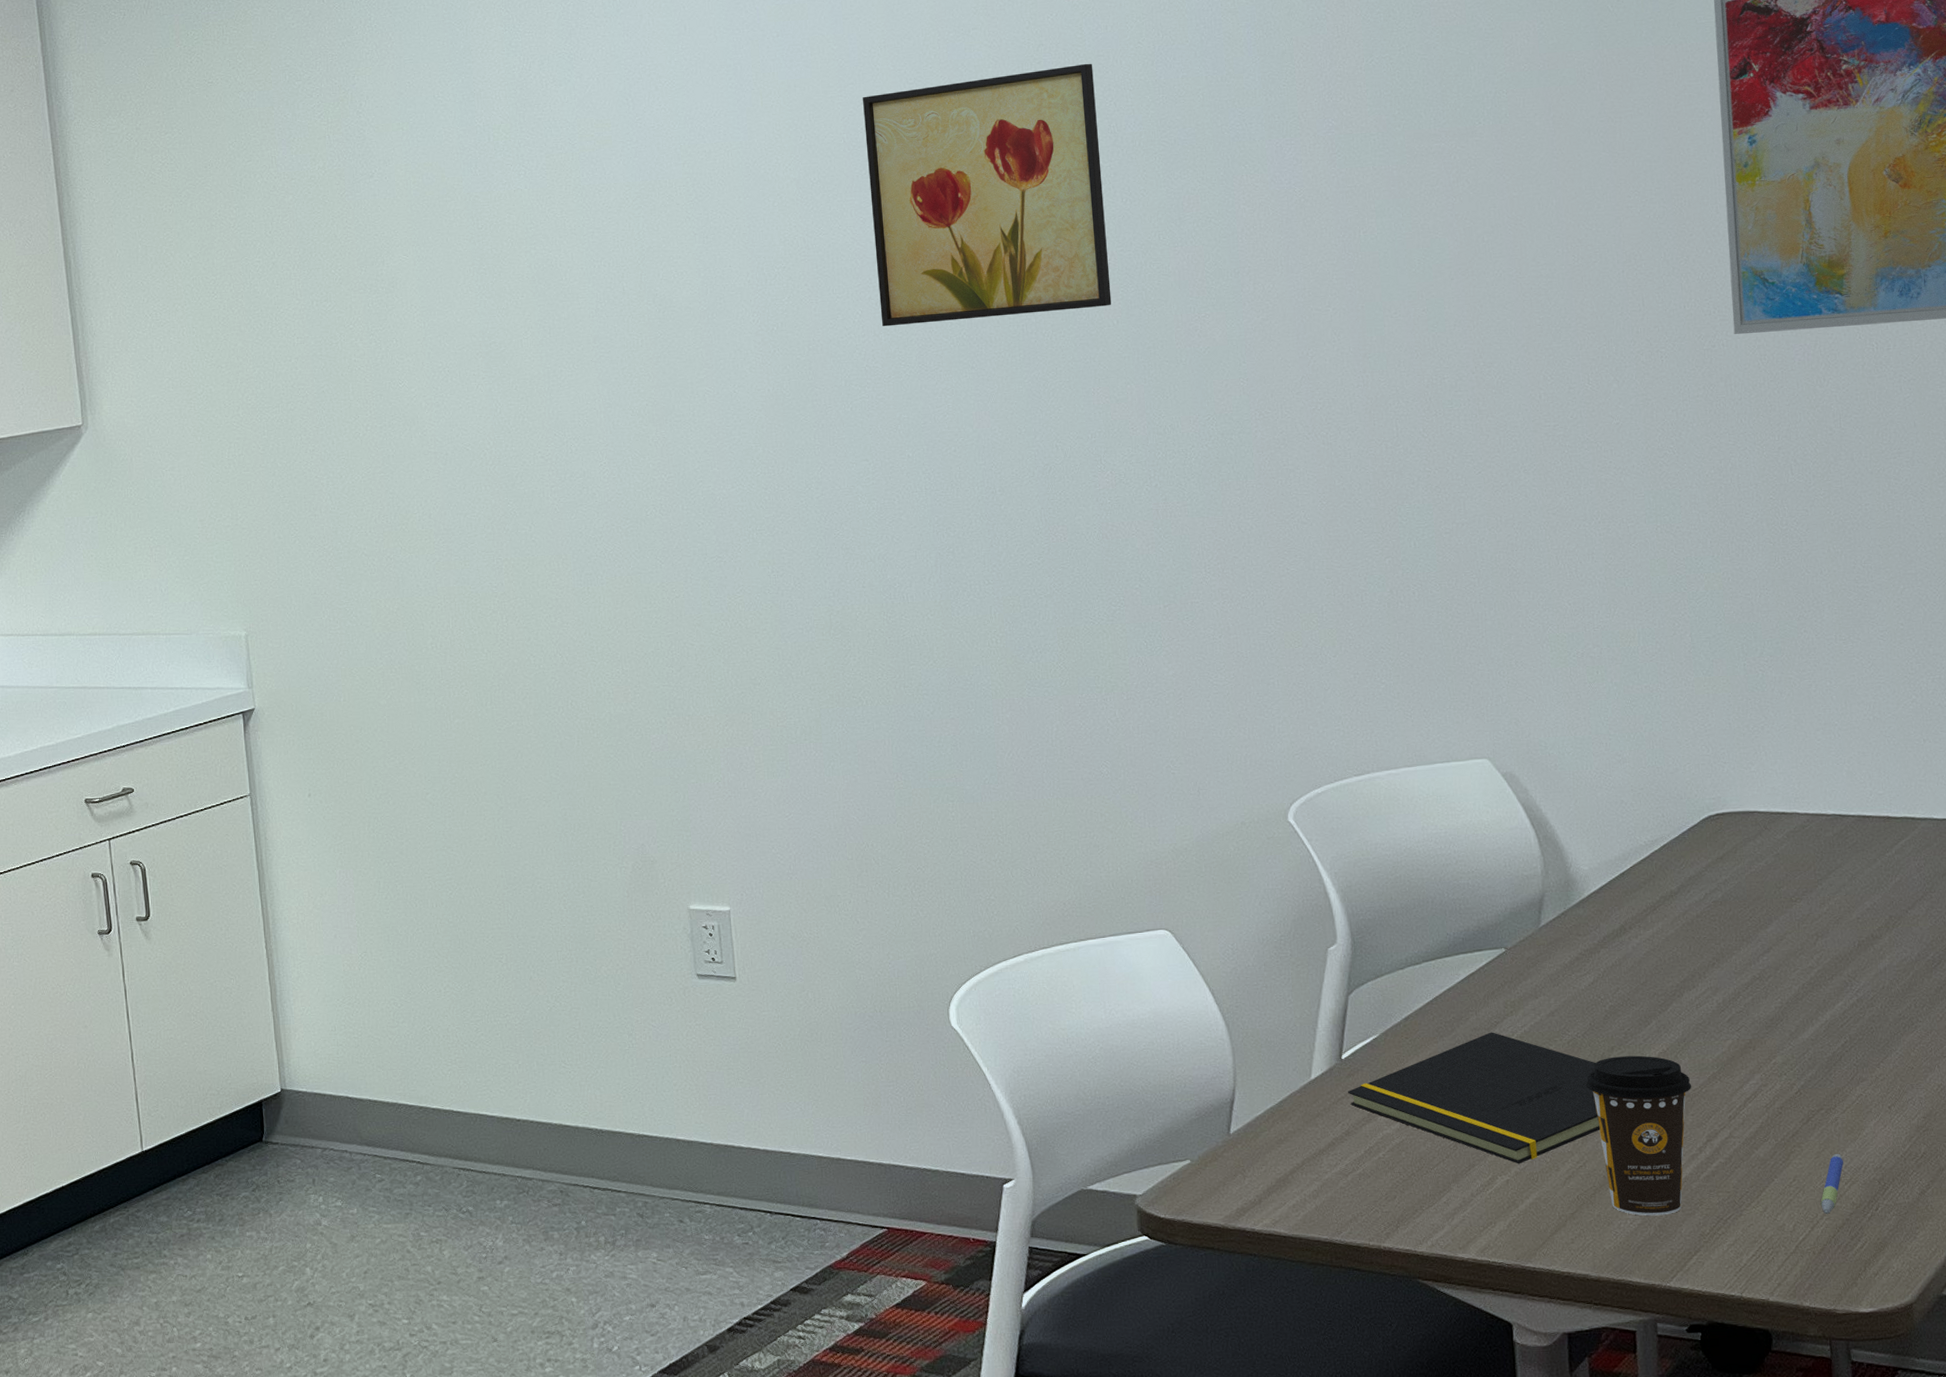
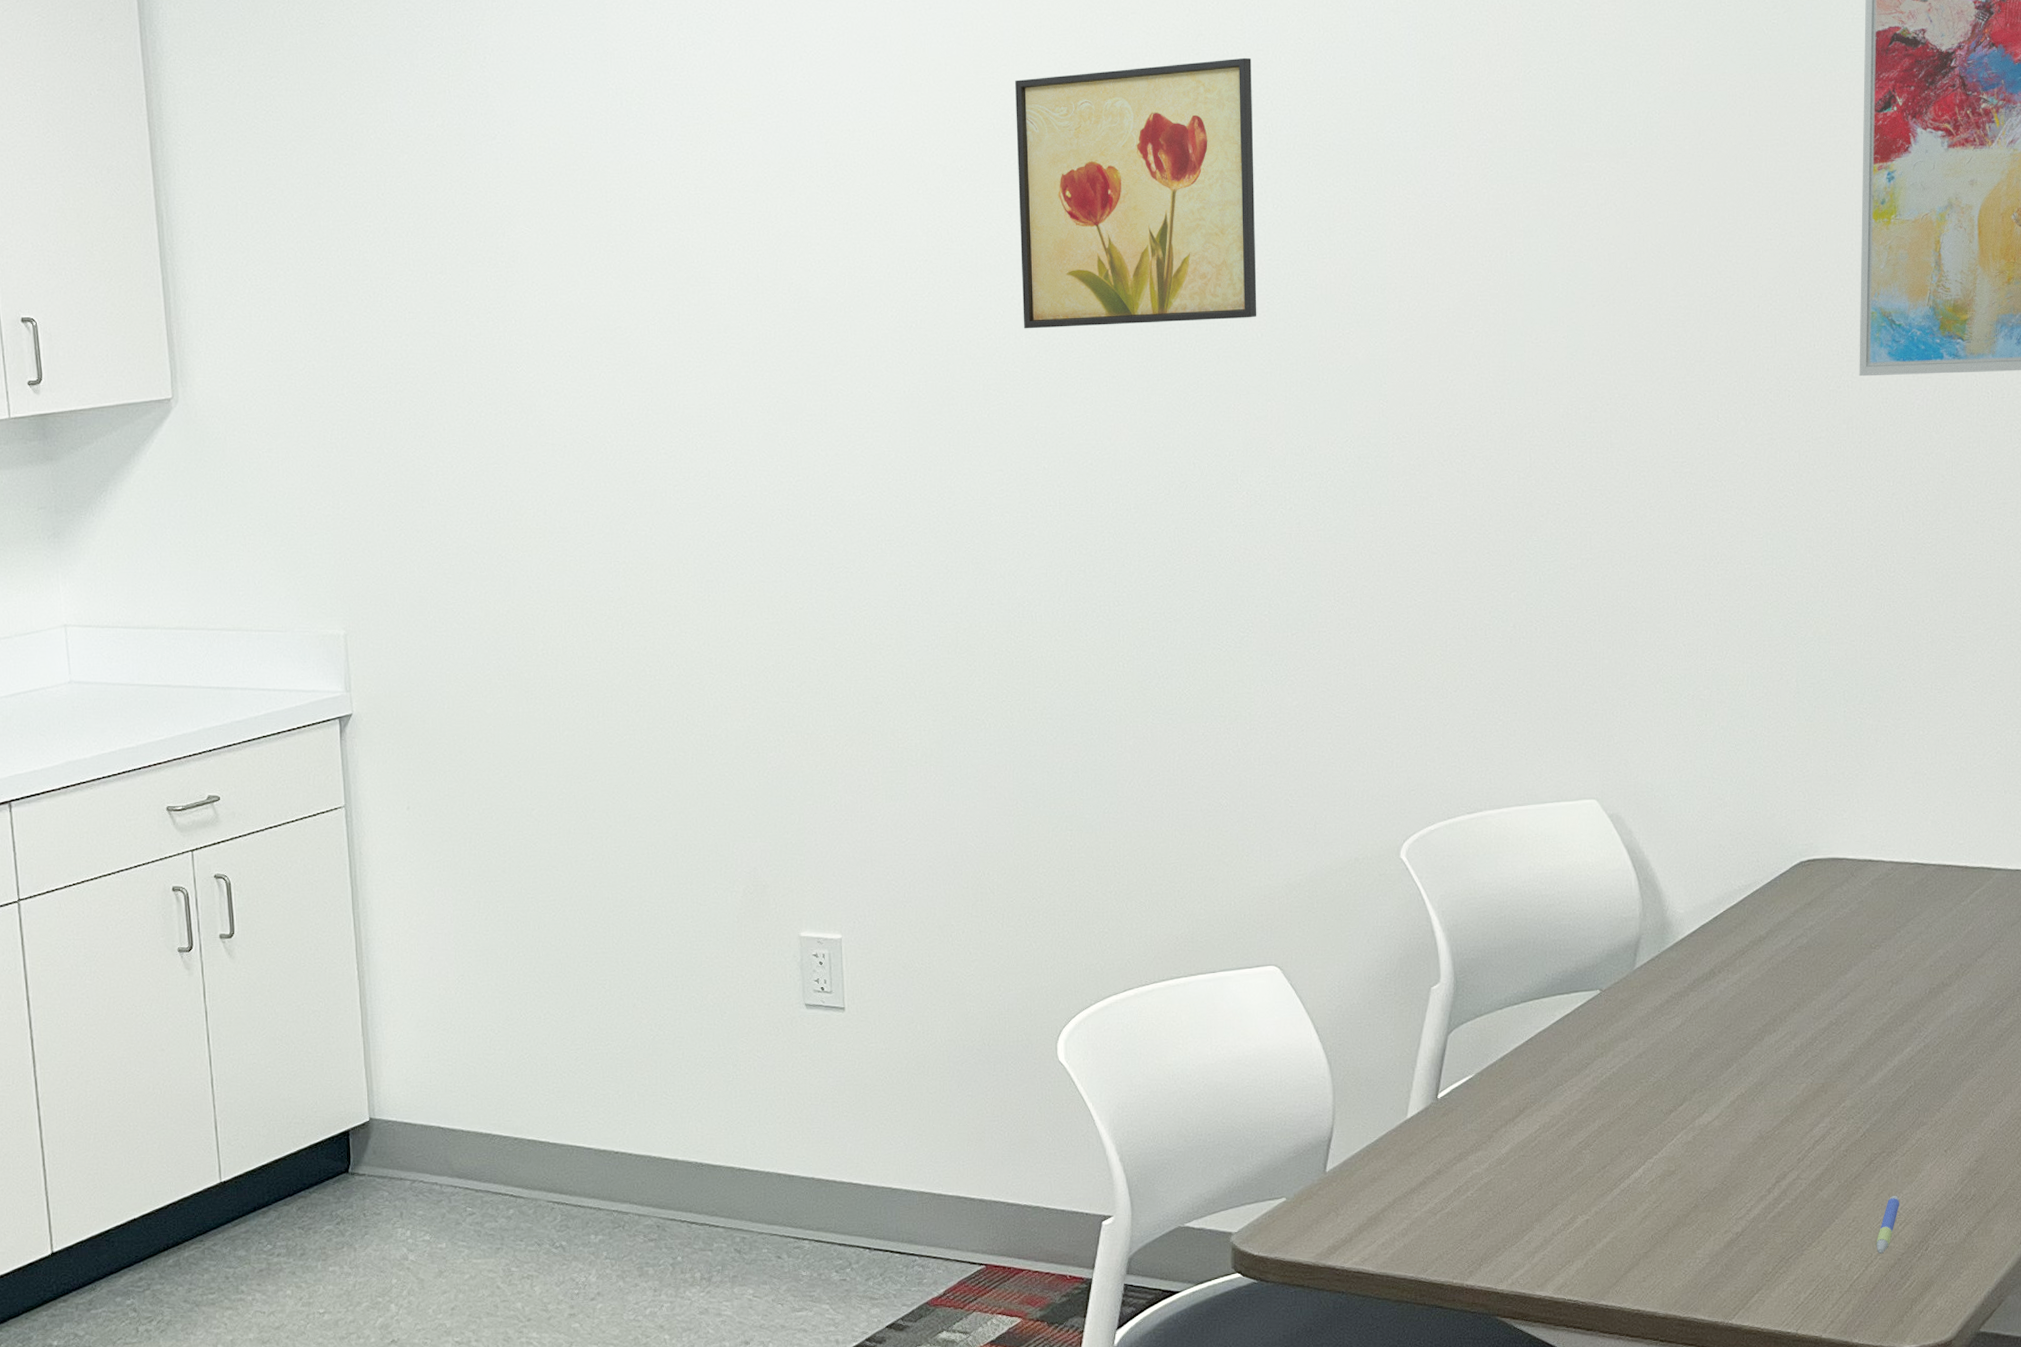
notepad: present [1347,1032,1601,1164] -> none [1441,1073,1678,1204]
coffee cup: present [1586,1055,1692,1216] -> none [1667,1098,1766,1255]

